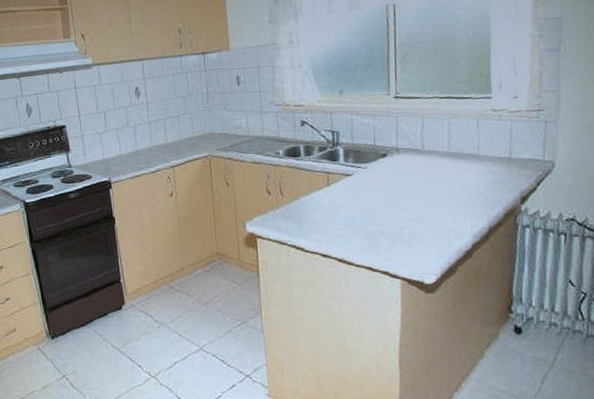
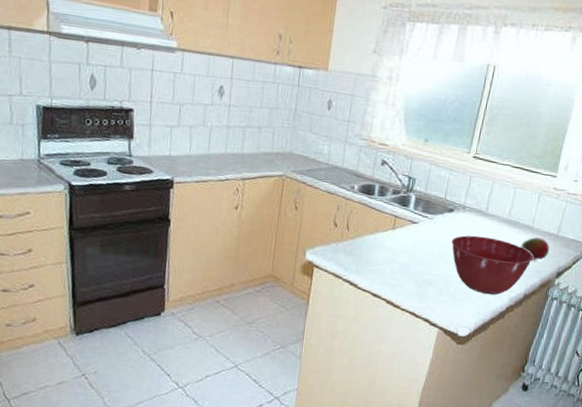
mixing bowl: none [392,174,489,235] -> present [451,235,534,295]
fruit: none [470,164,506,189] -> present [520,237,550,260]

